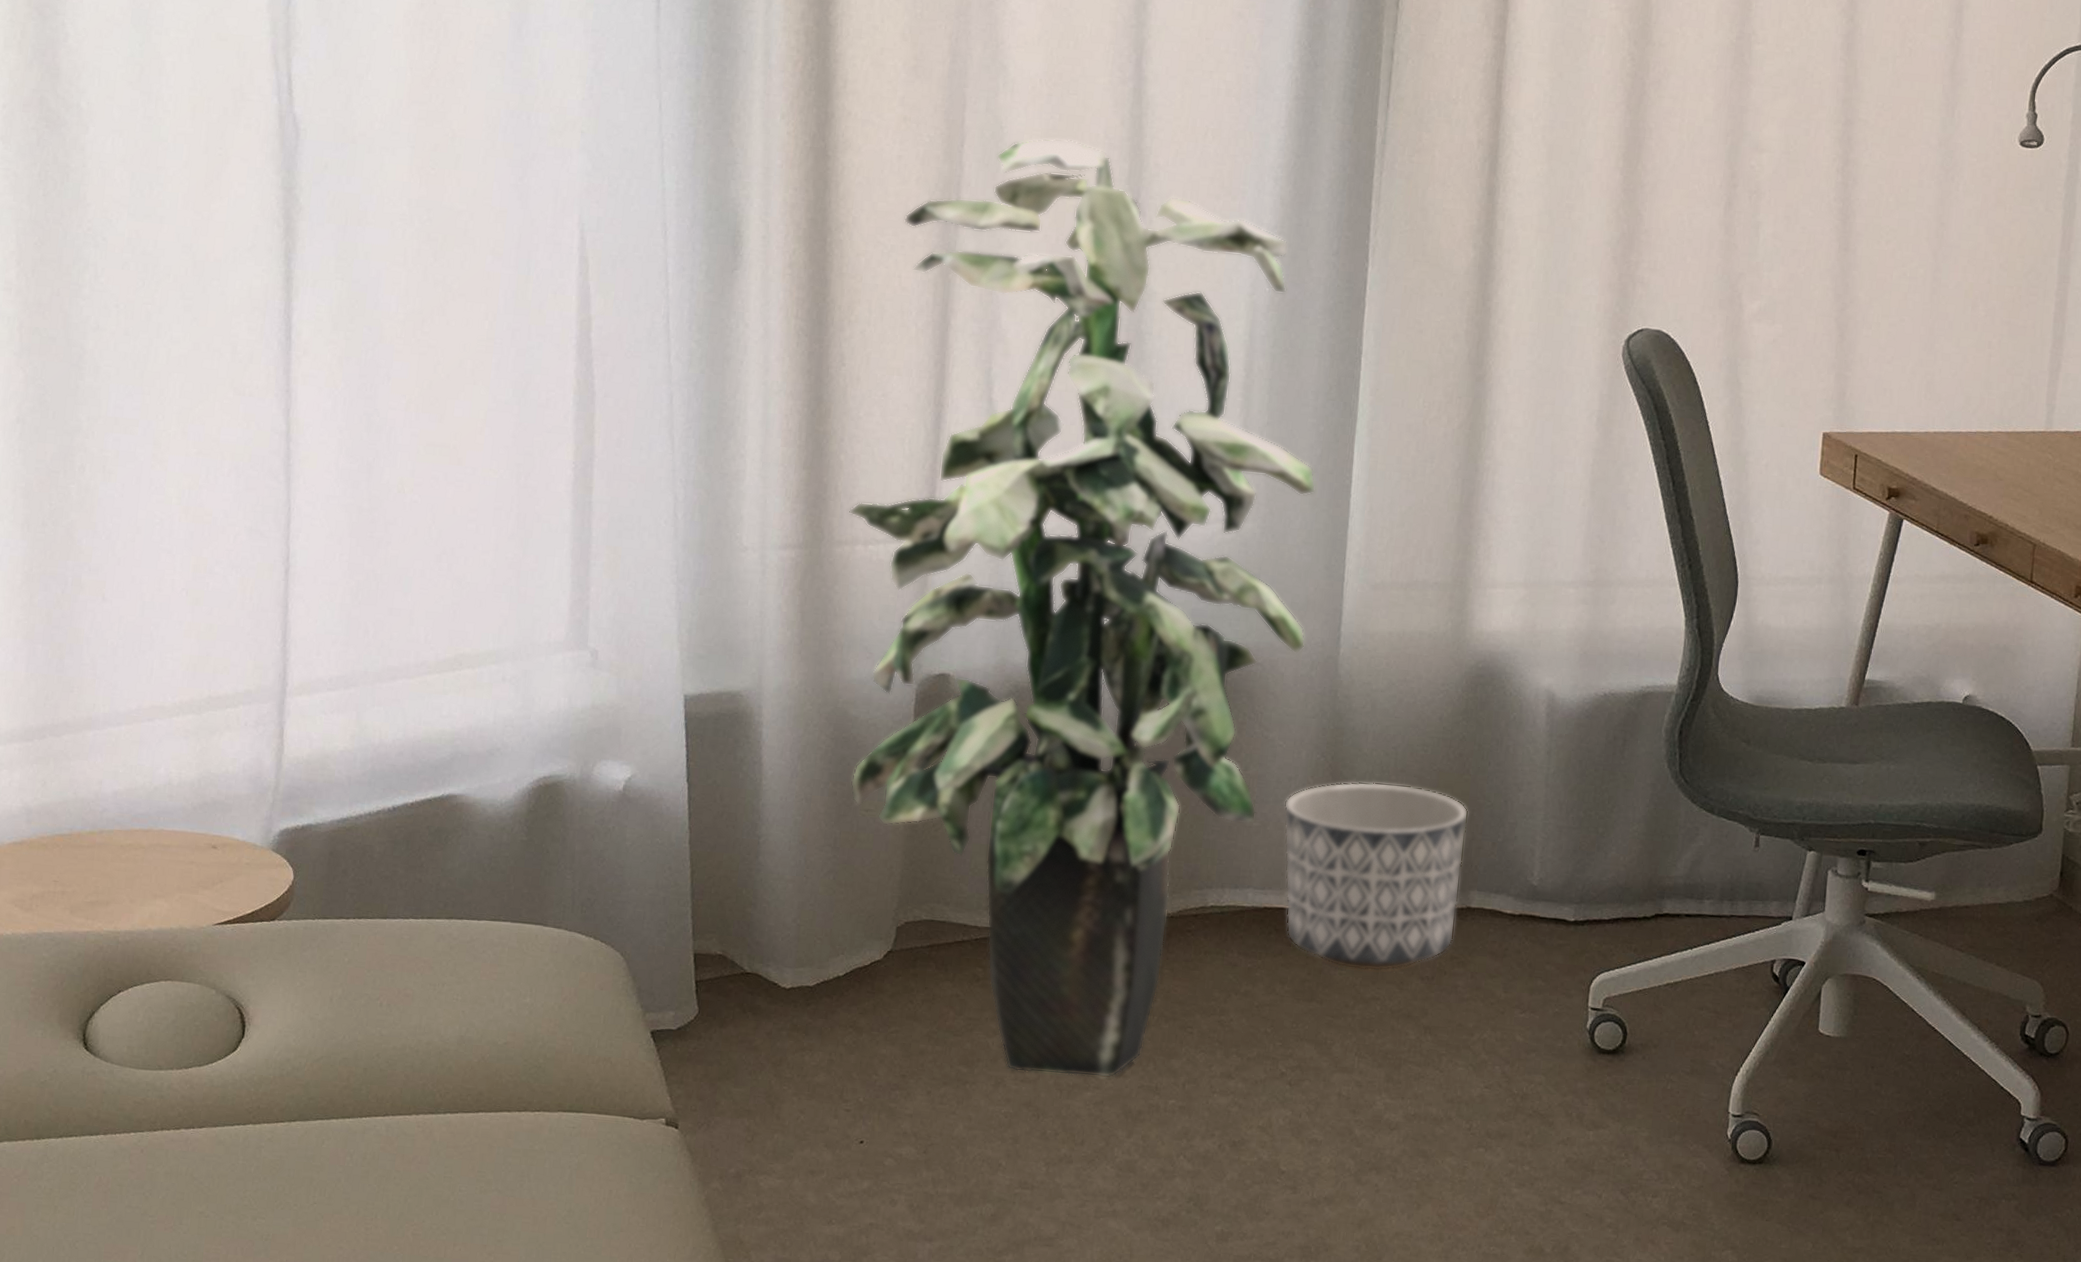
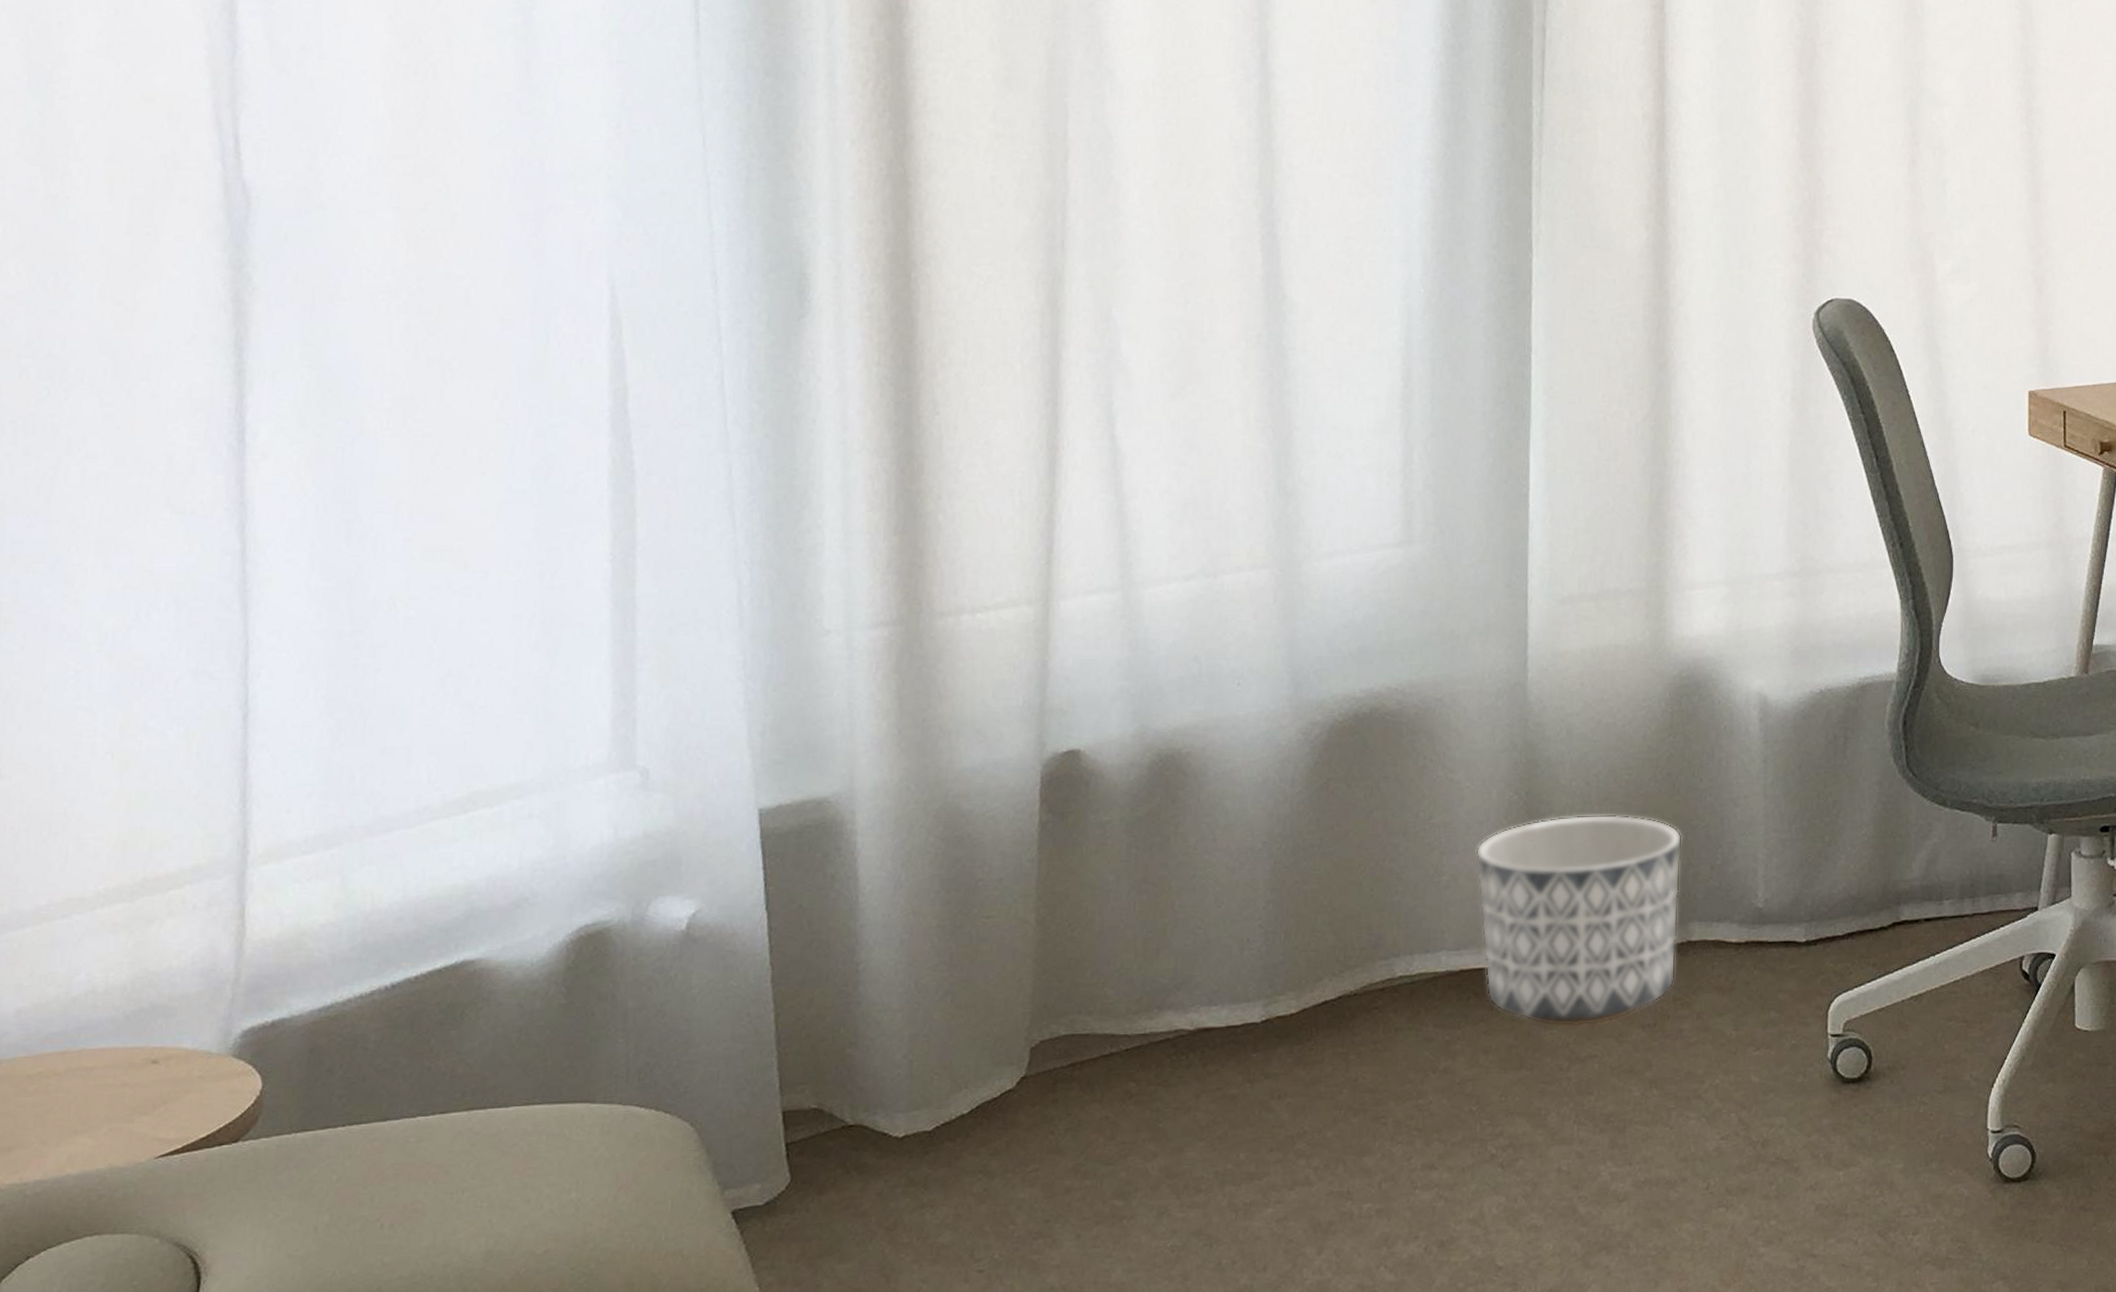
indoor plant: present [849,138,1316,1078] -> none [951,144,1490,1197]

